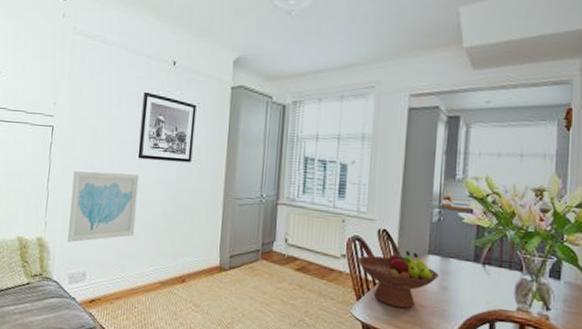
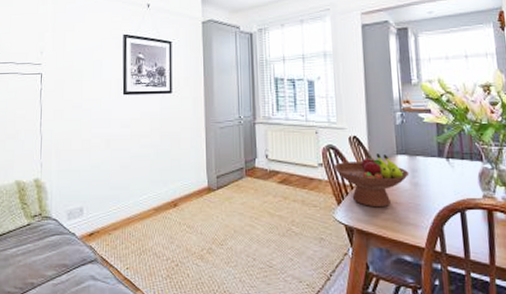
wall art: present [68,171,139,242] -> none [63,109,126,180]

